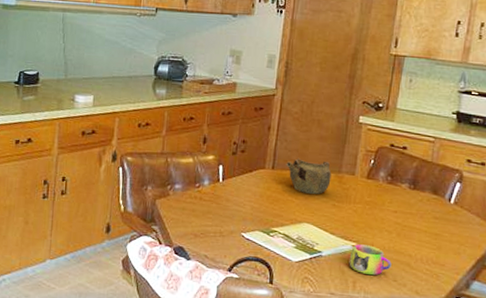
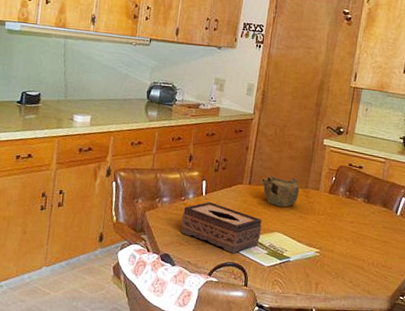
tissue box: none [196,189,288,247] -> present [181,202,262,254]
mug: present [349,244,392,276] -> none [312,250,348,278]

